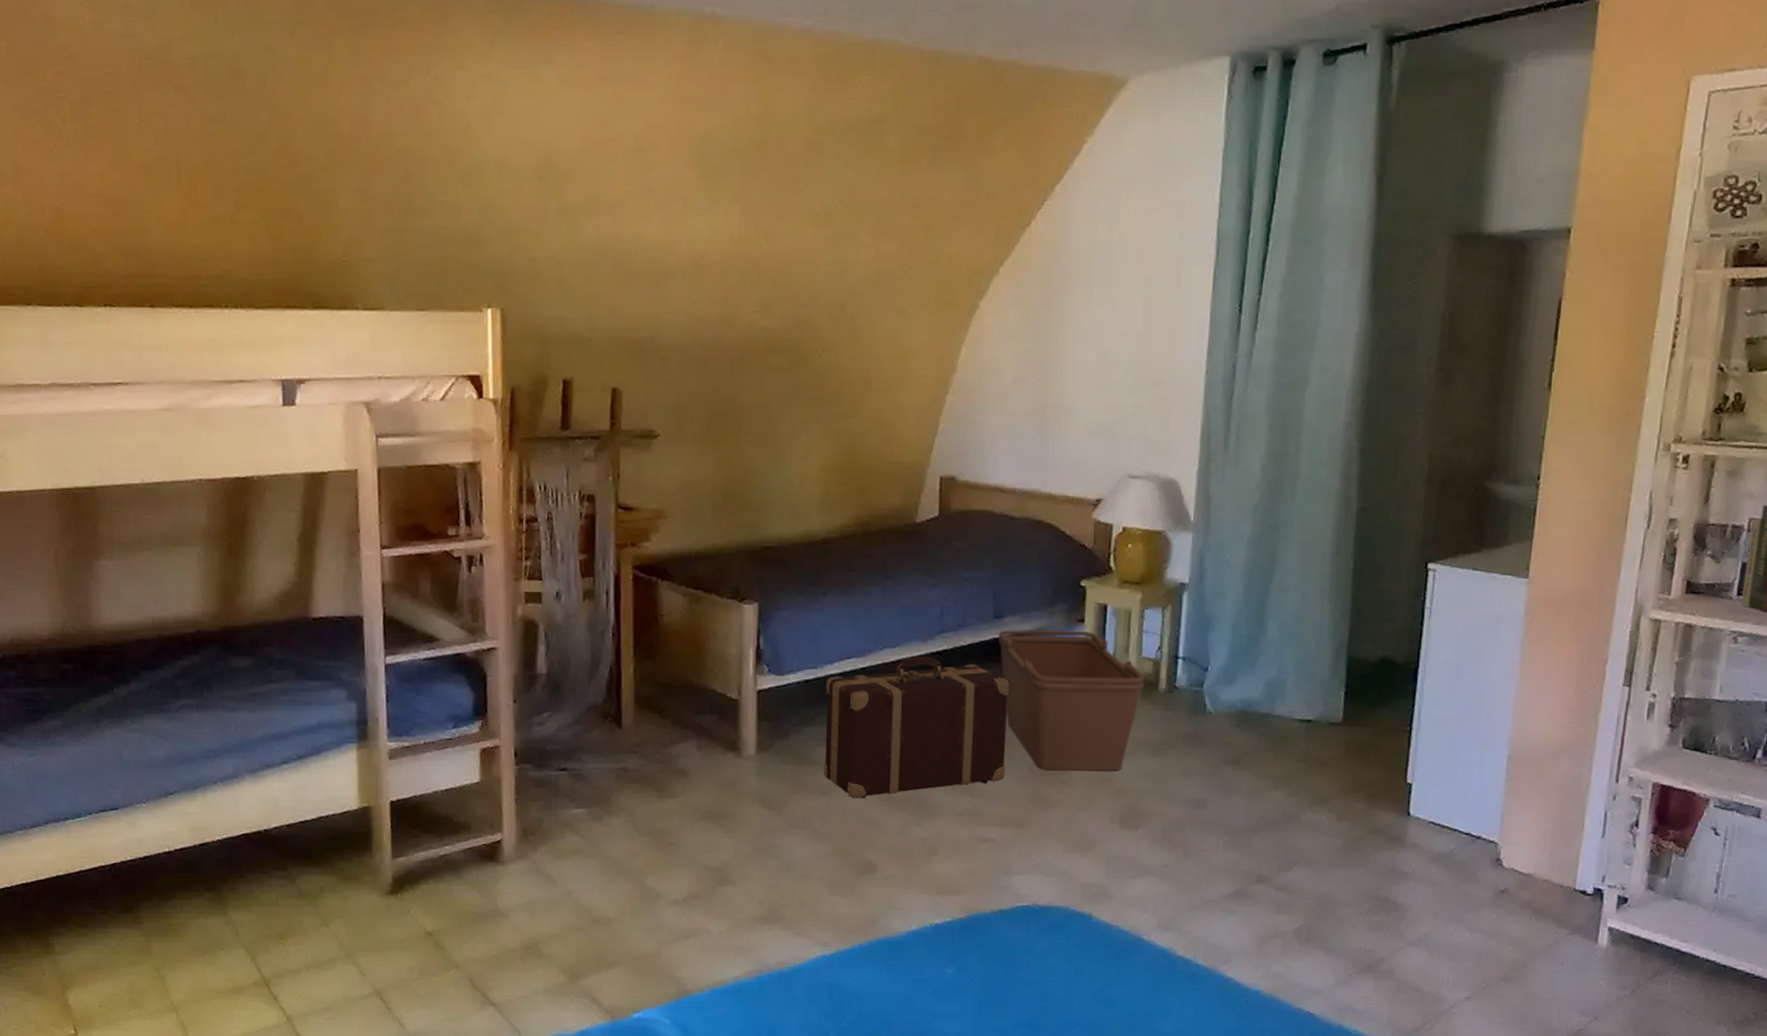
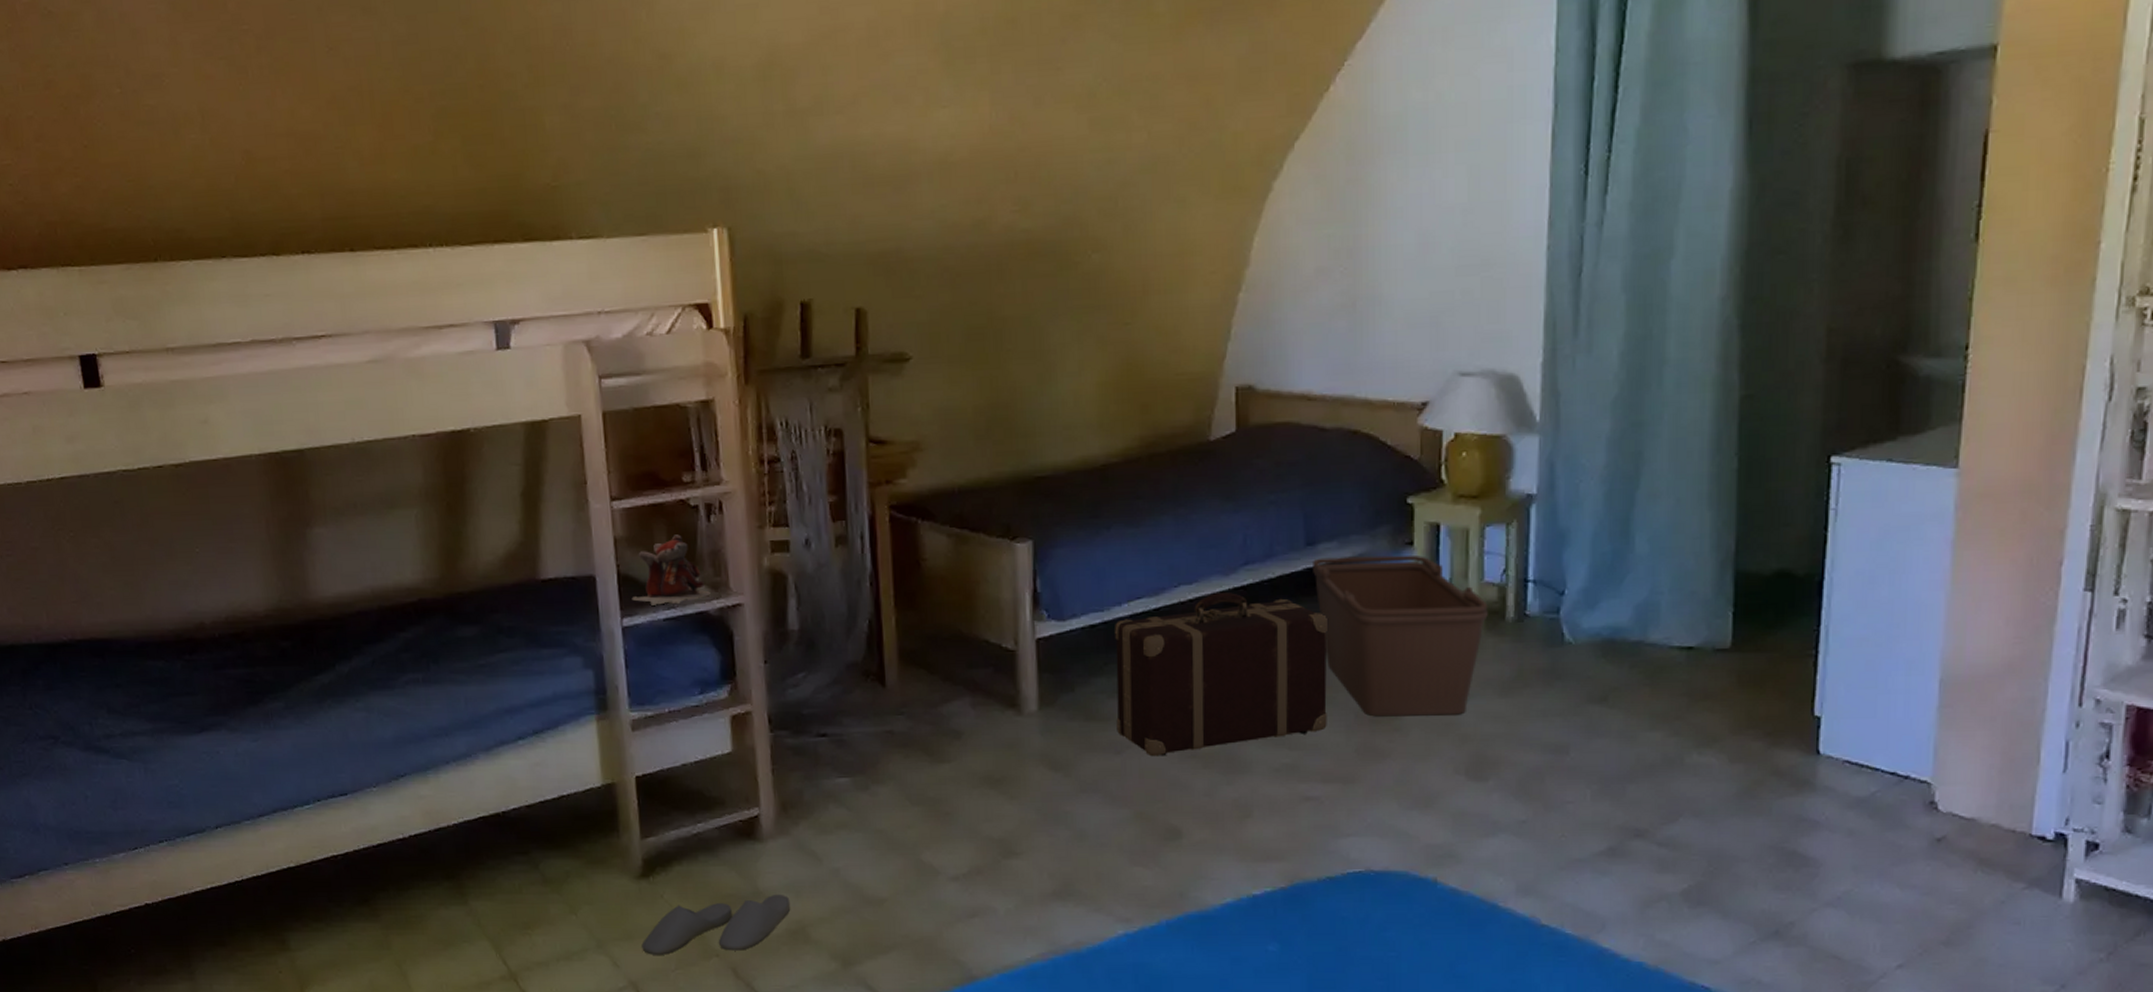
slippers: none [387,912,526,966] -> present [641,894,791,955]
stuffed animal: none [395,582,468,647] -> present [631,534,711,607]

